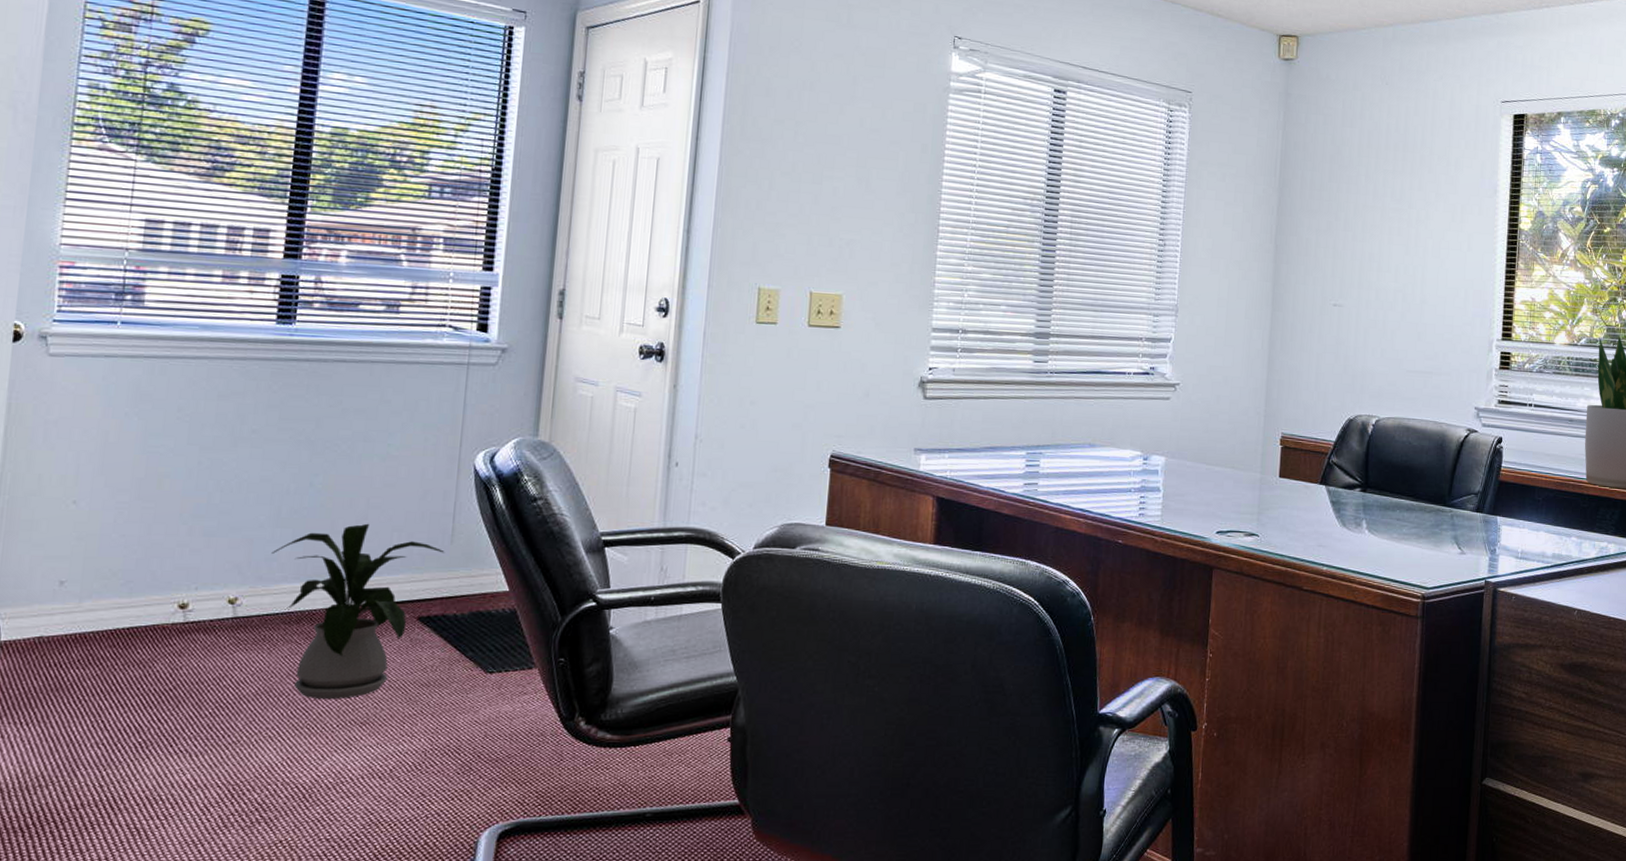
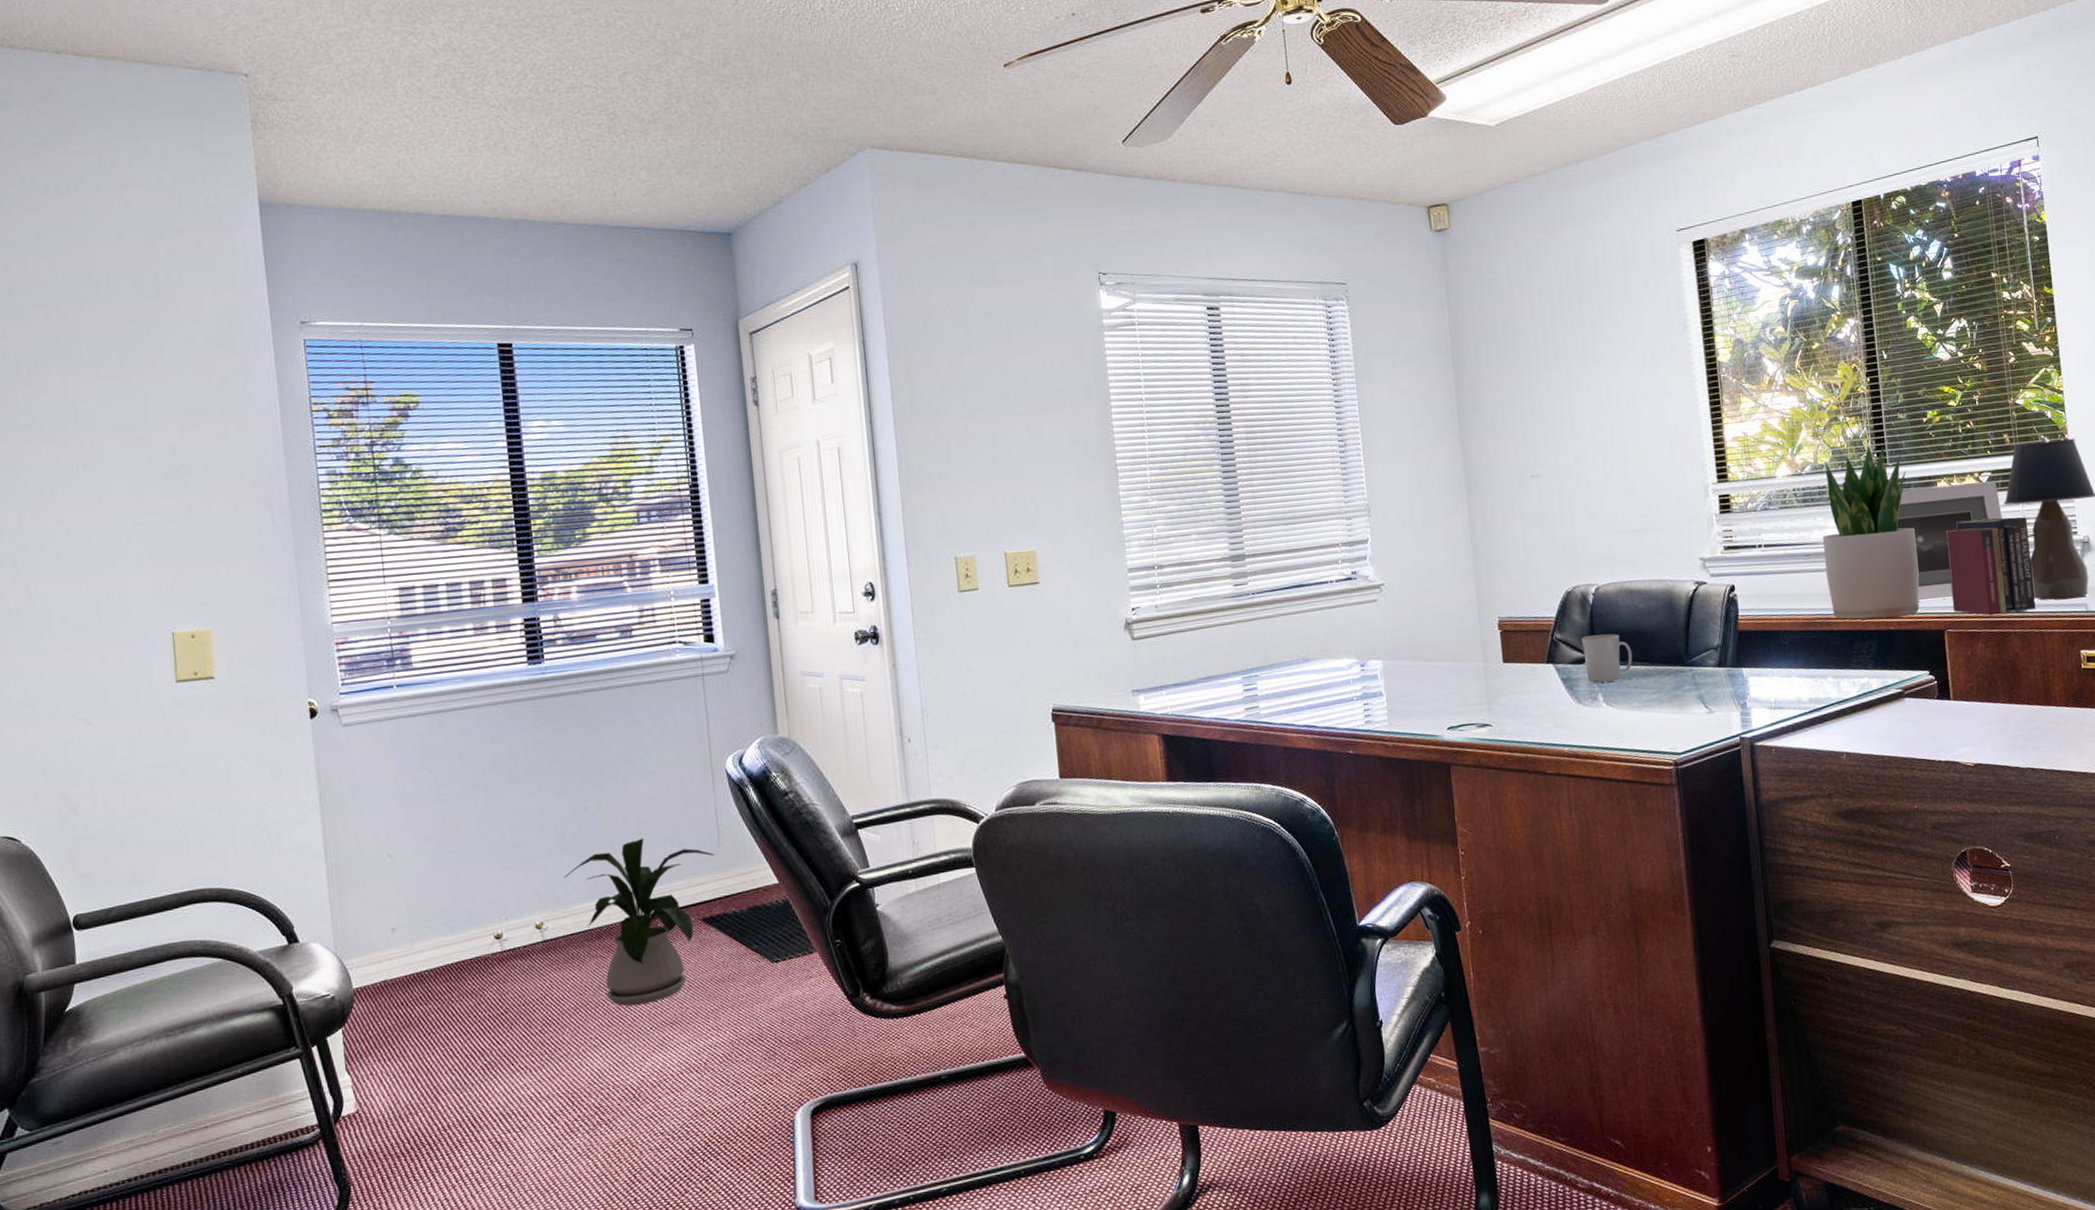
mug: none [1355,463,1400,511] -> present [1581,633,1633,683]

